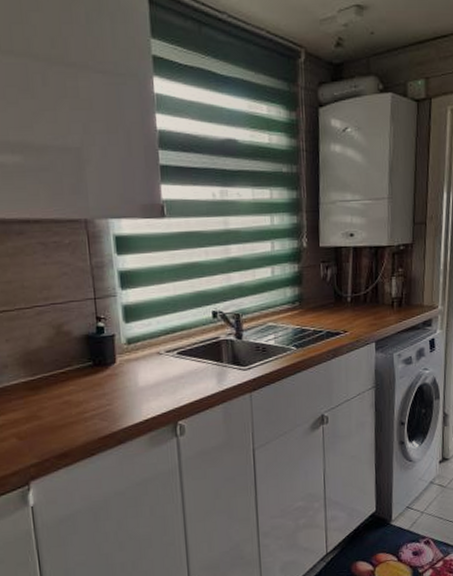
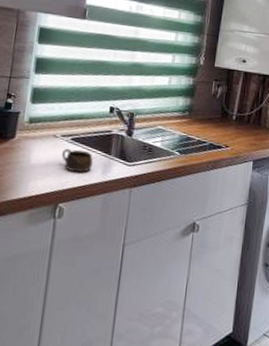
cup: none [169,362,205,387] -> present [61,148,93,173]

